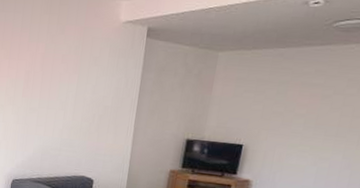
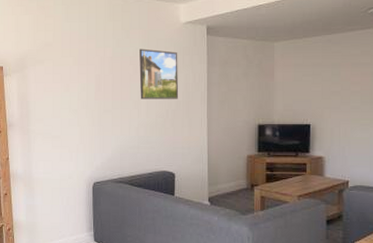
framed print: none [68,46,113,104] -> present [139,48,179,99]

